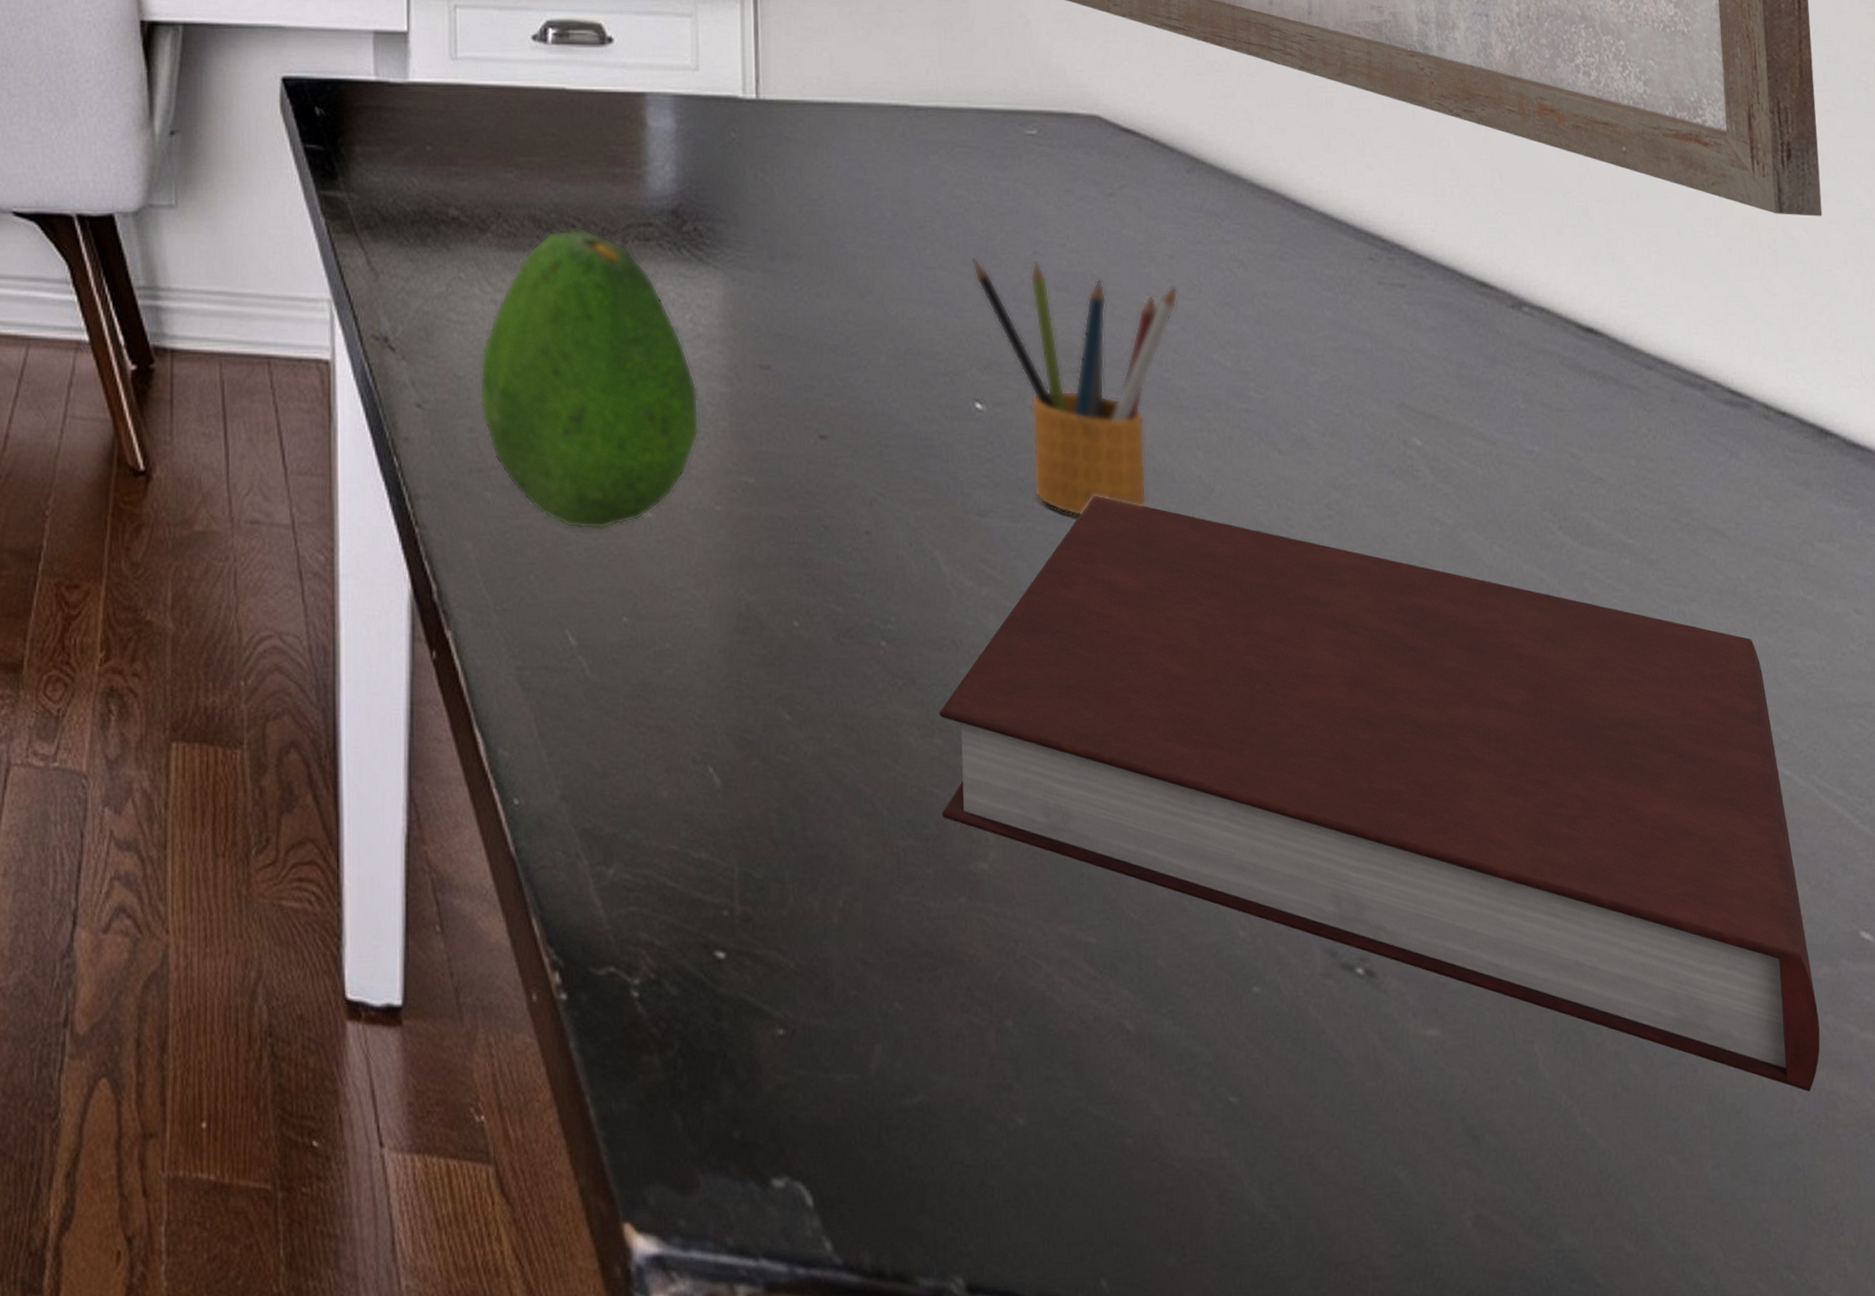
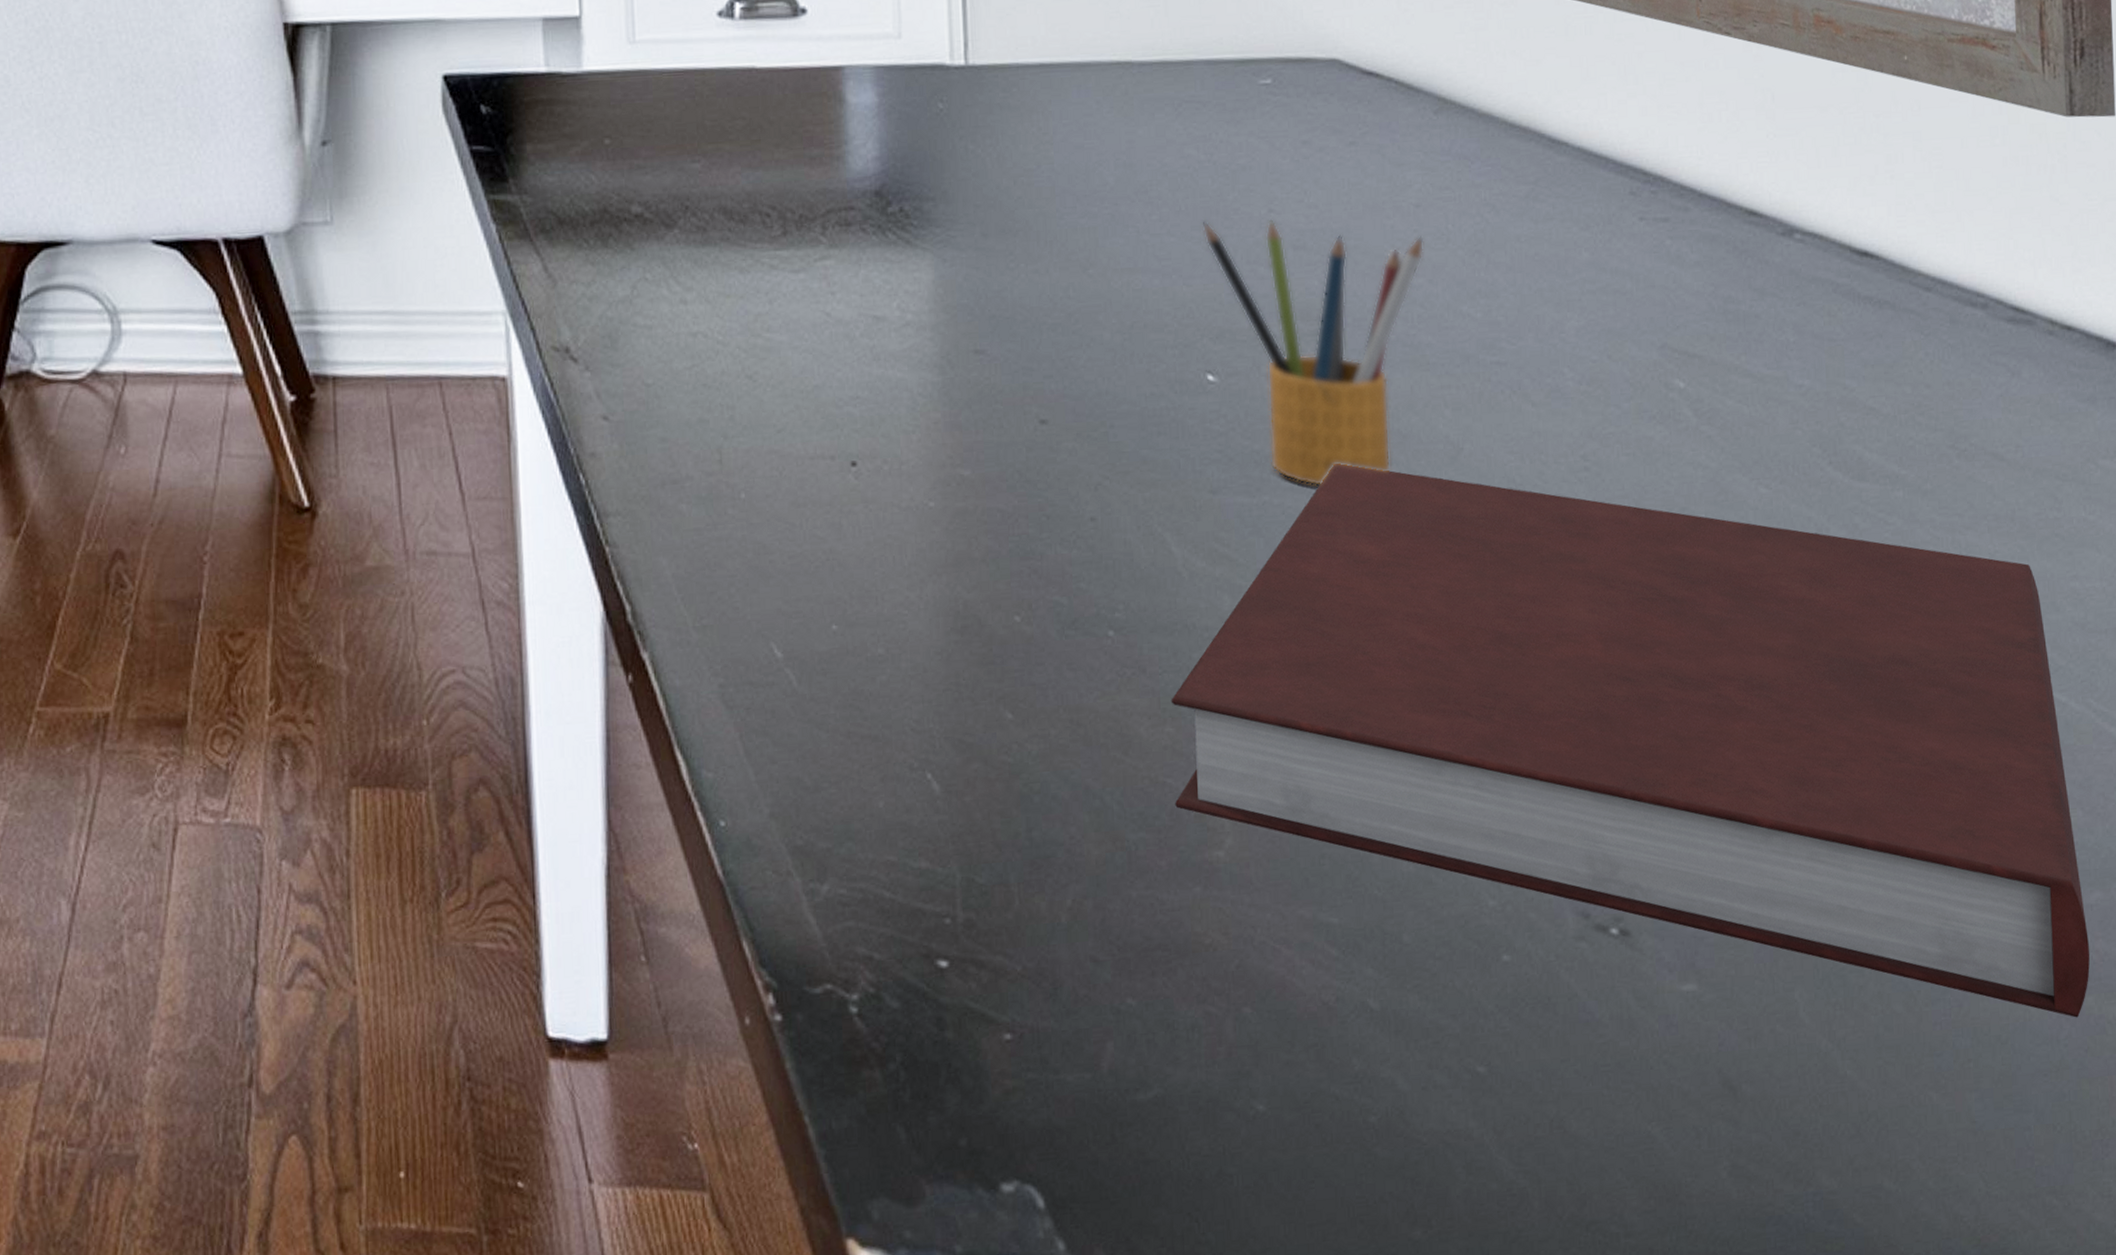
fruit: present [479,229,699,530] -> none [670,217,910,537]

